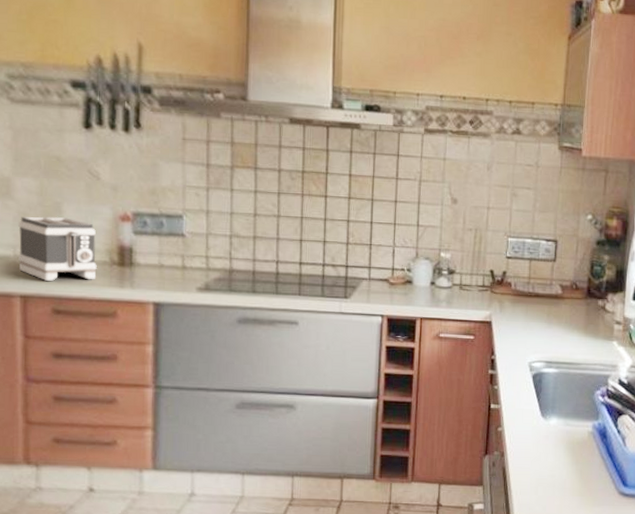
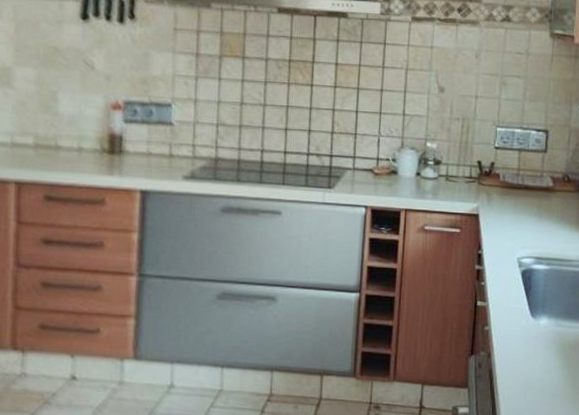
toaster: present [18,216,97,281] -> none [15,105,88,168]

